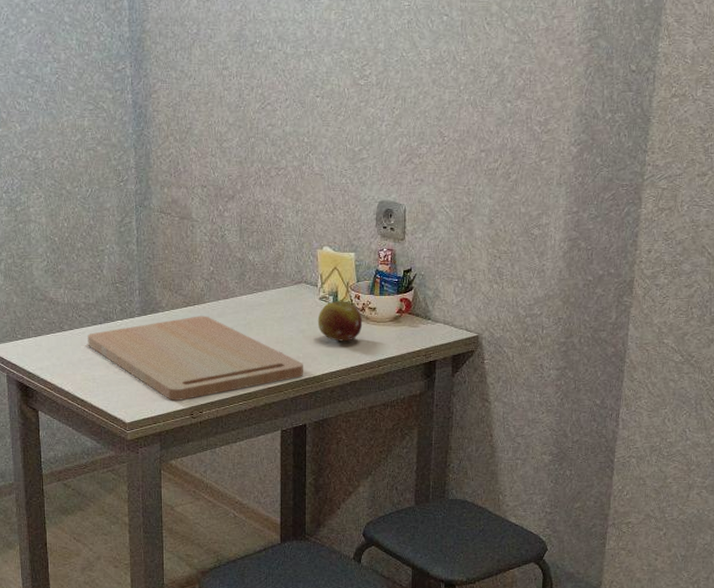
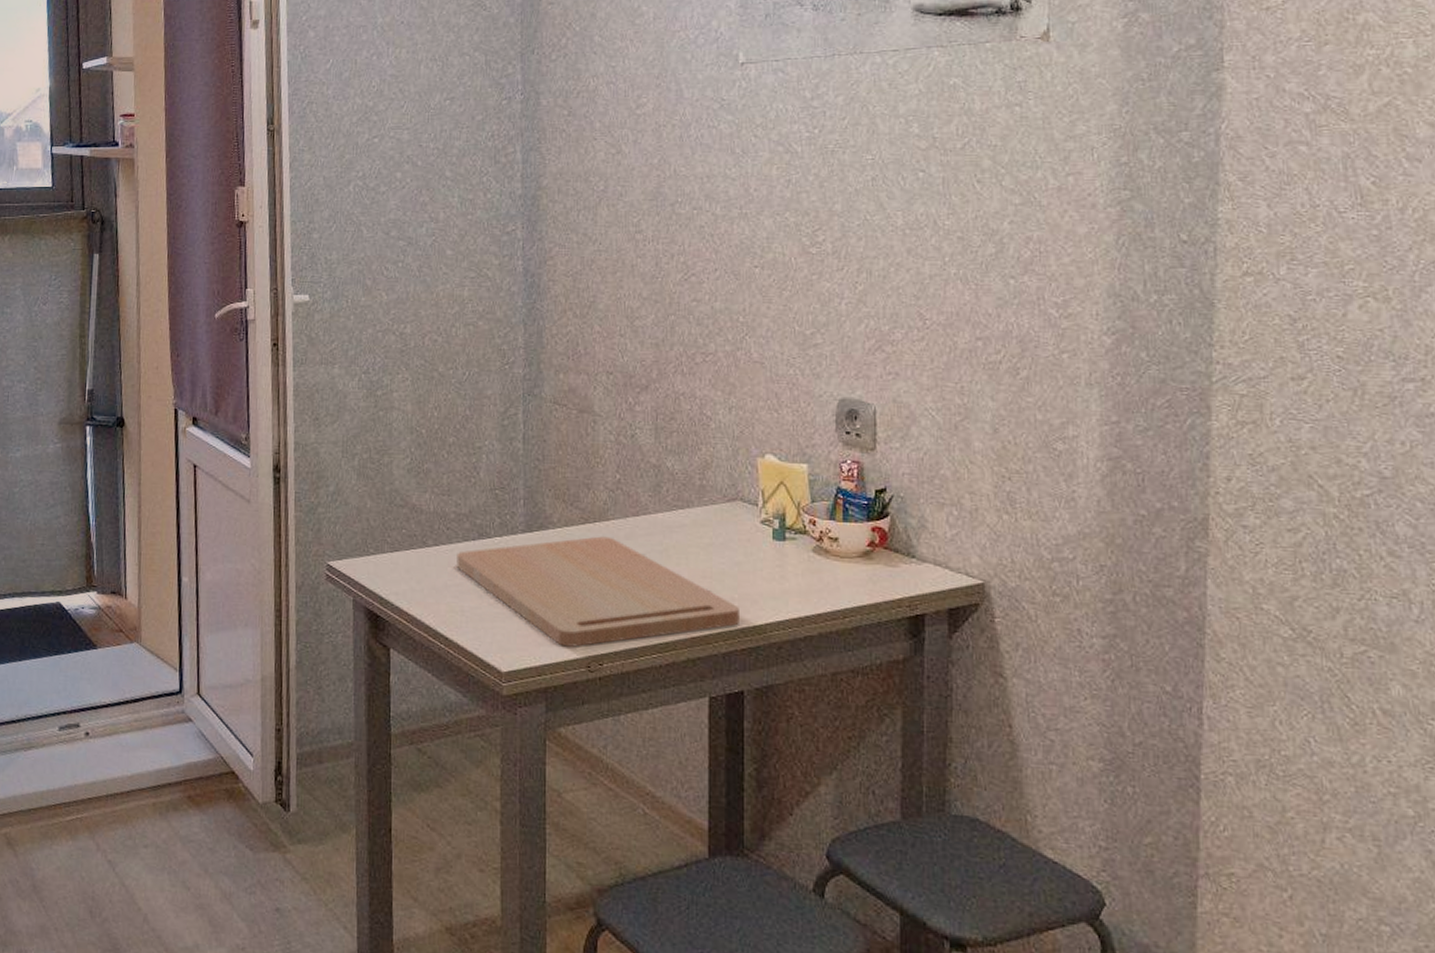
fruit: present [317,301,363,342] -> none [758,526,820,581]

